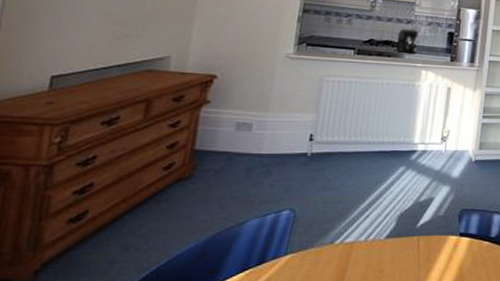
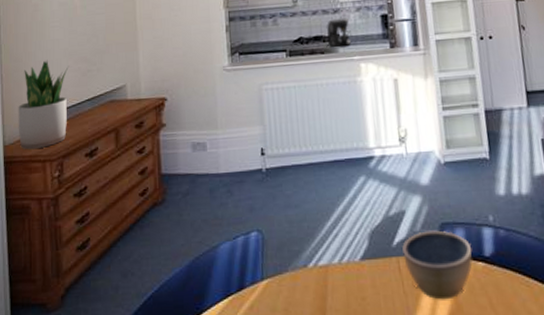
planter: none [11,15,100,111] -> present [18,60,69,150]
bowl: none [424,215,482,272] -> present [402,230,473,300]

